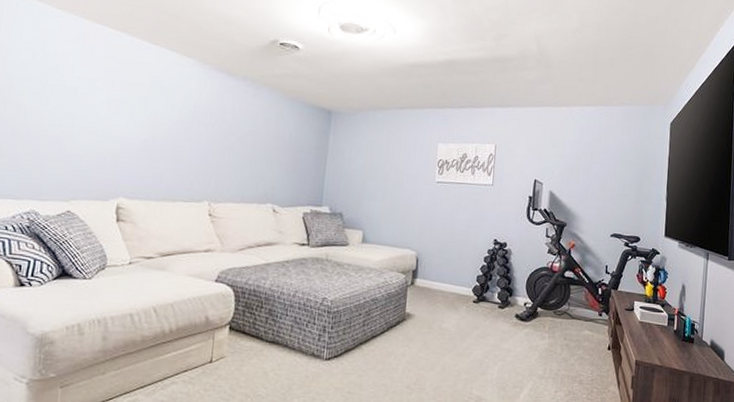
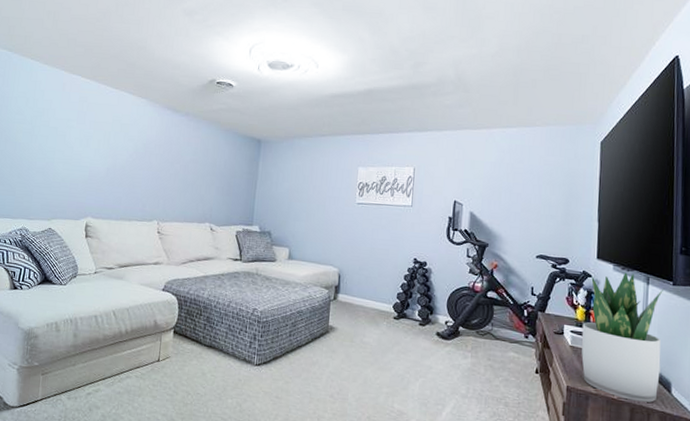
planter: none [649,249,721,371] -> present [581,272,665,403]

